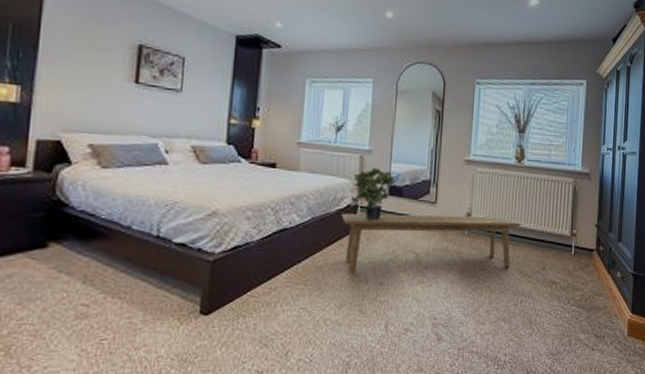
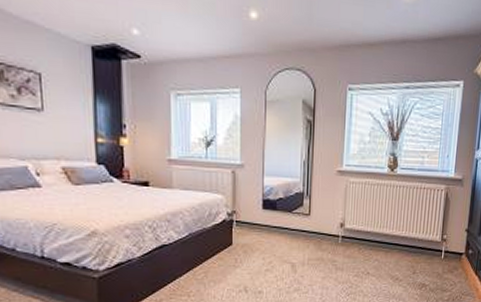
bench: present [341,213,521,274] -> none [217,226,393,285]
potted plant: present [353,167,395,220] -> none [226,181,268,234]

